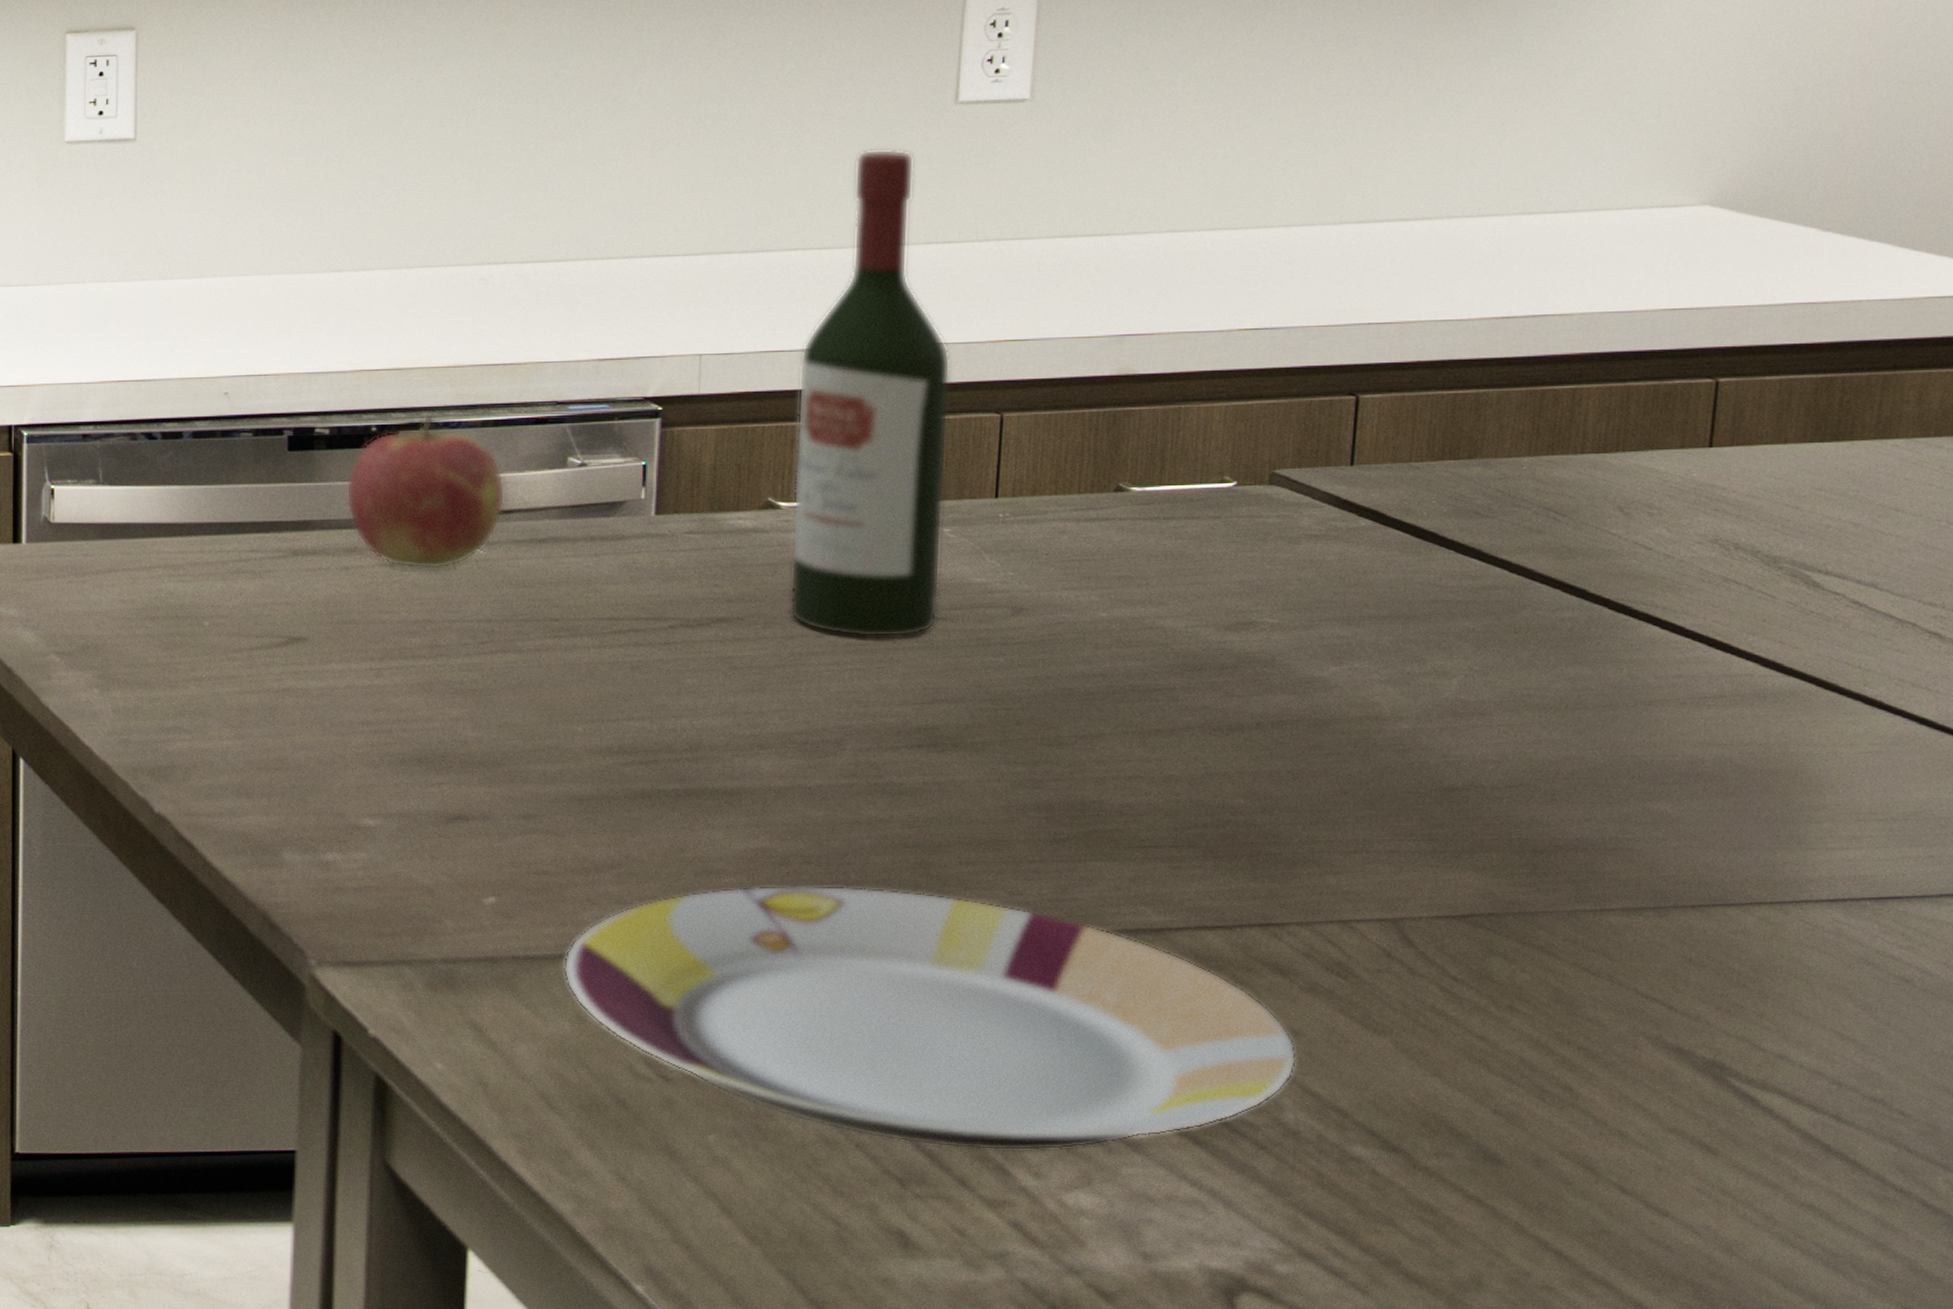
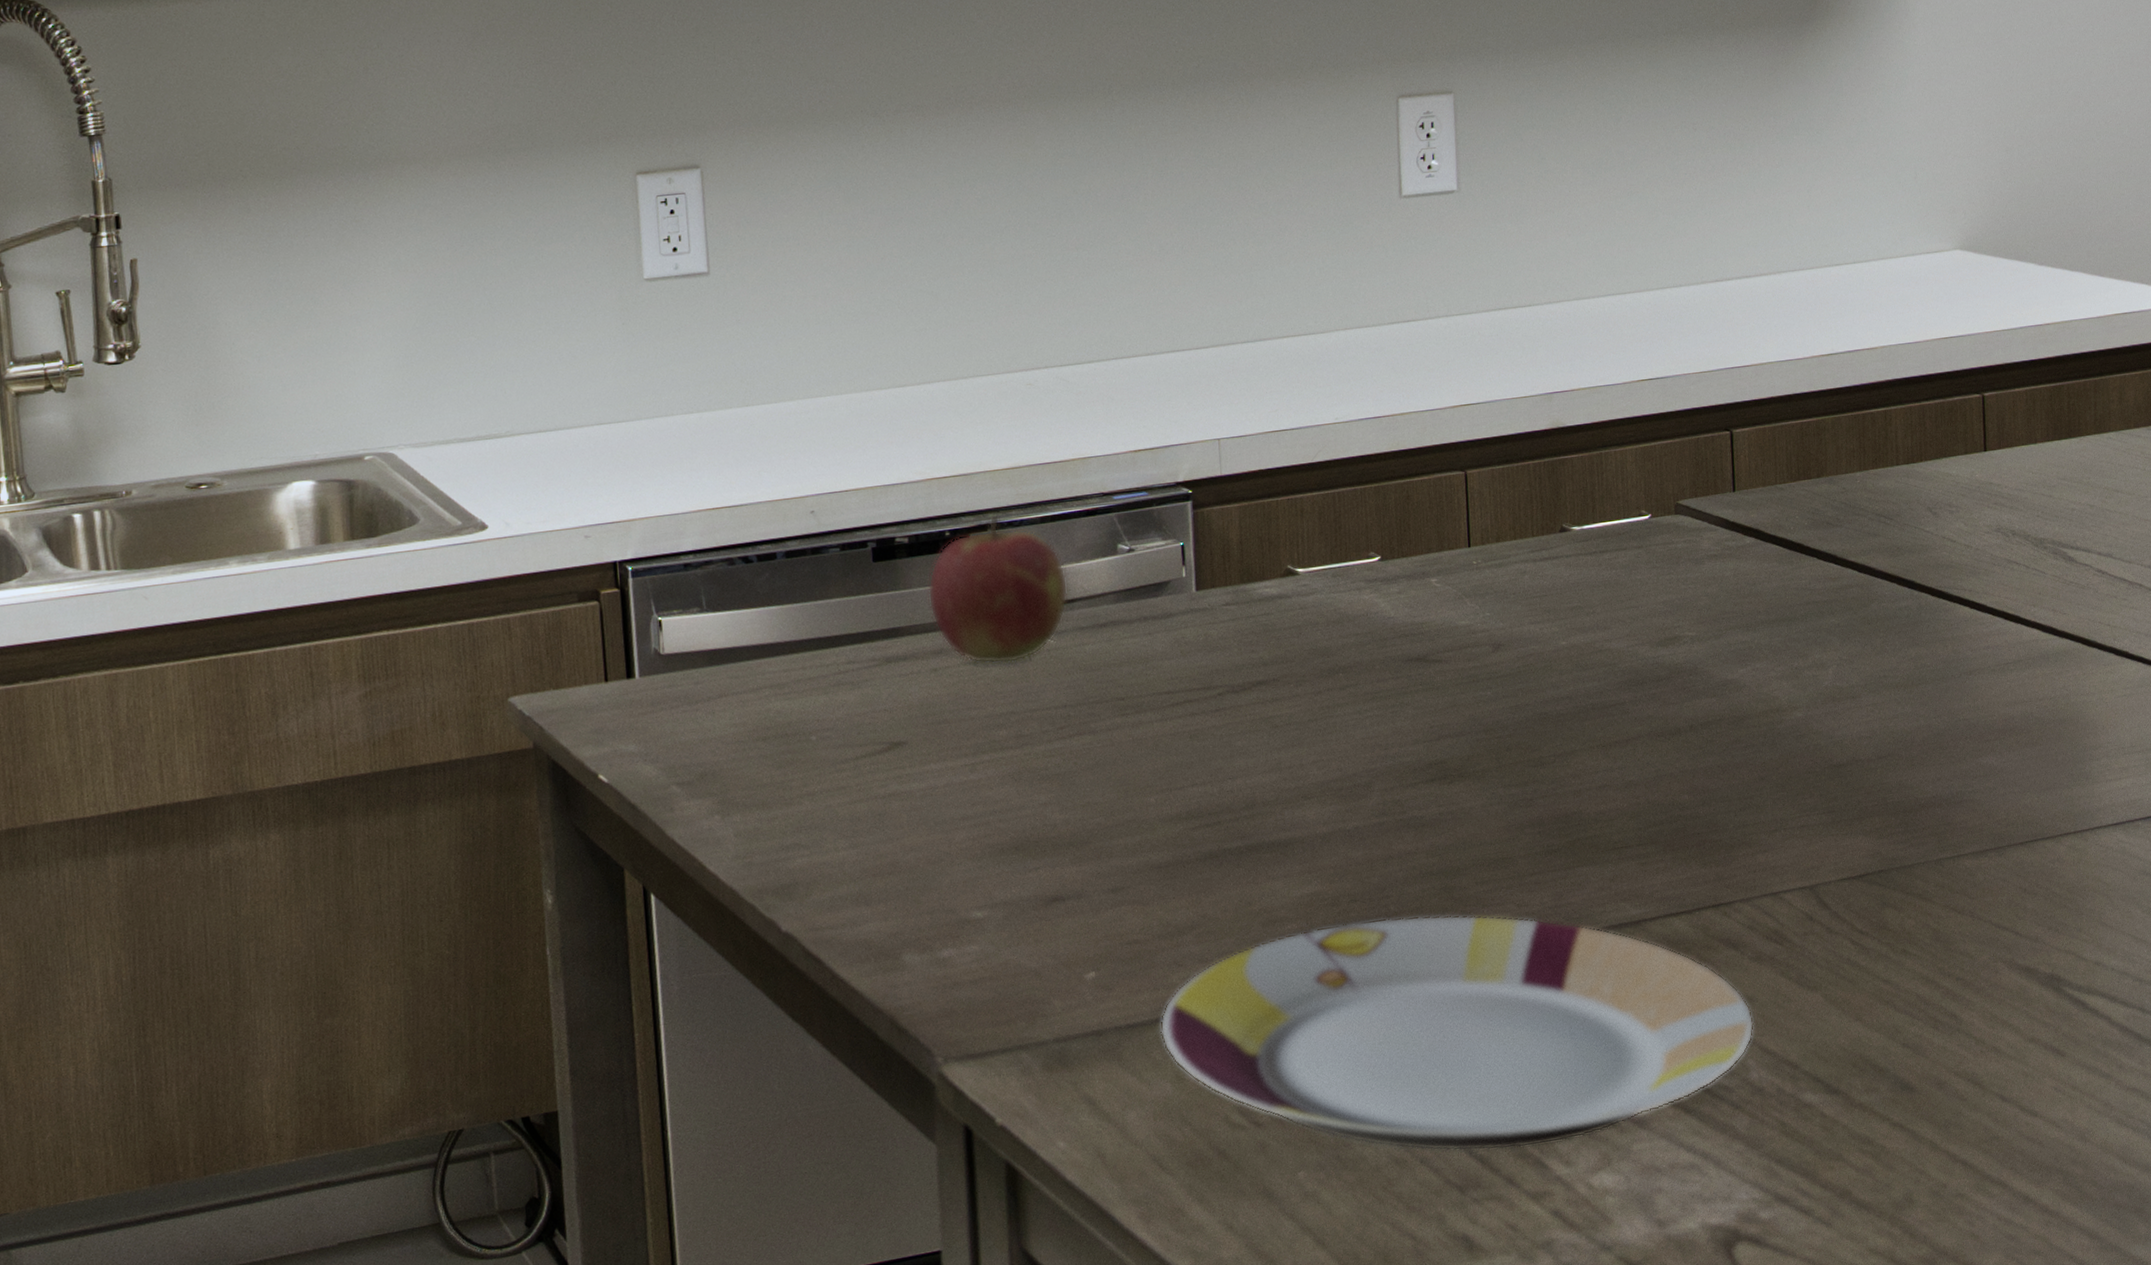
wine bottle: present [789,149,951,638] -> none [1300,241,1435,686]

